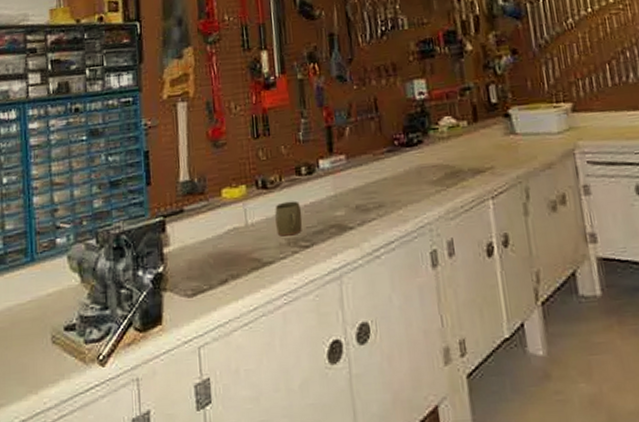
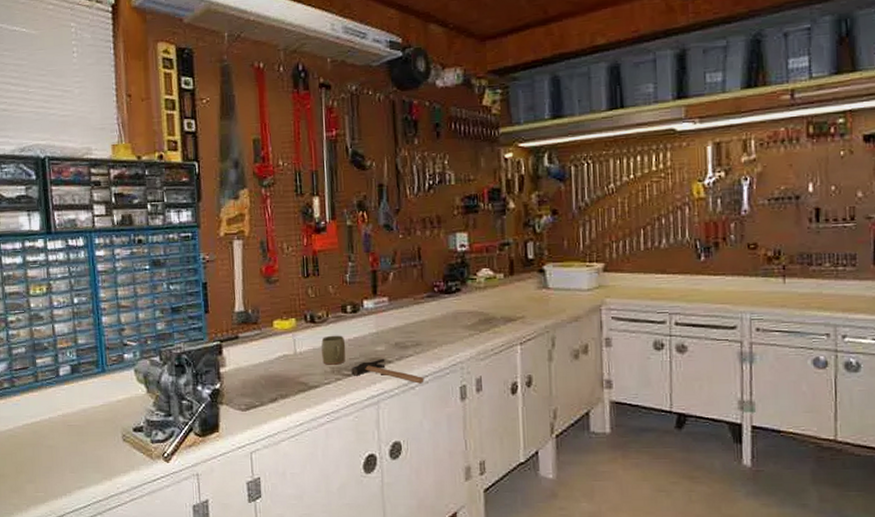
claw hammer: none [308,224,391,252] -> present [351,358,425,384]

